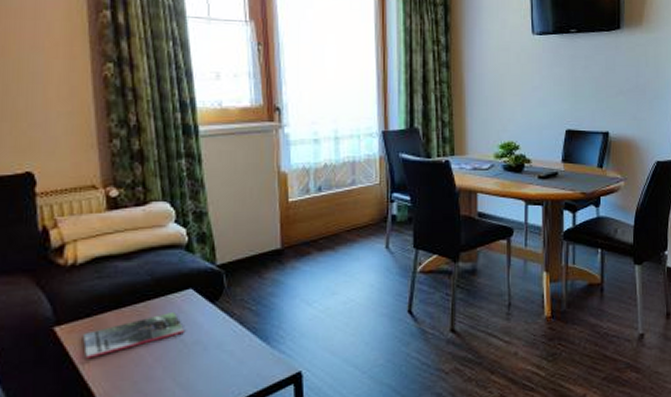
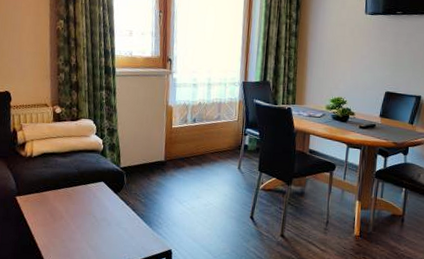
magazine: present [83,312,186,359] -> none [33,196,97,221]

